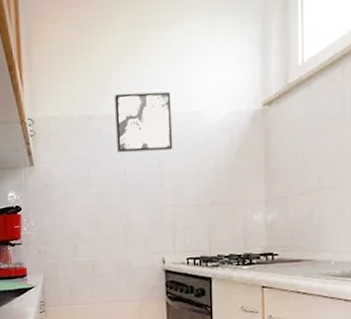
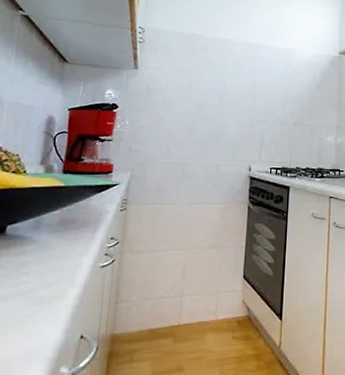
wall art: present [114,91,173,153] -> none [219,23,270,75]

